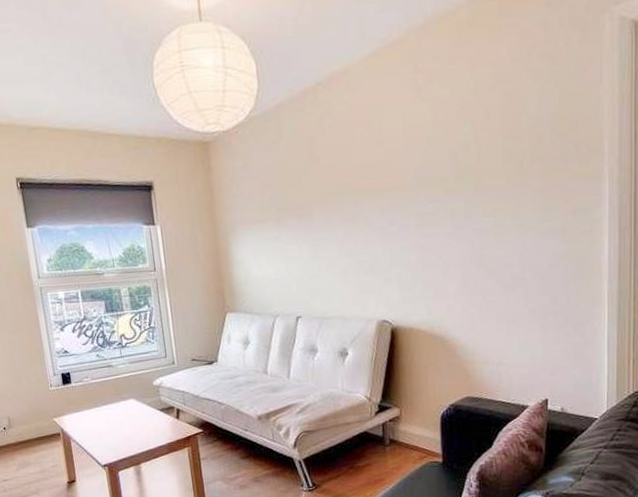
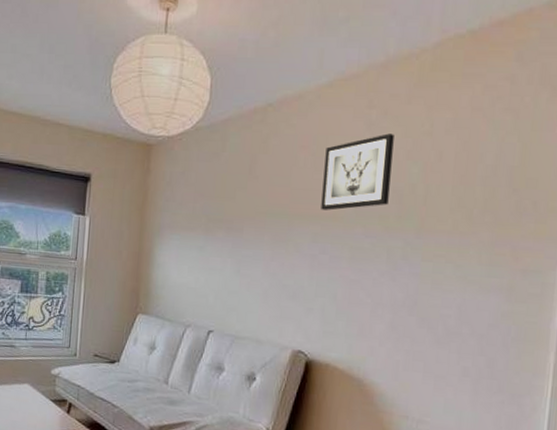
wall art: none [380,96,446,183] -> present [321,133,394,210]

